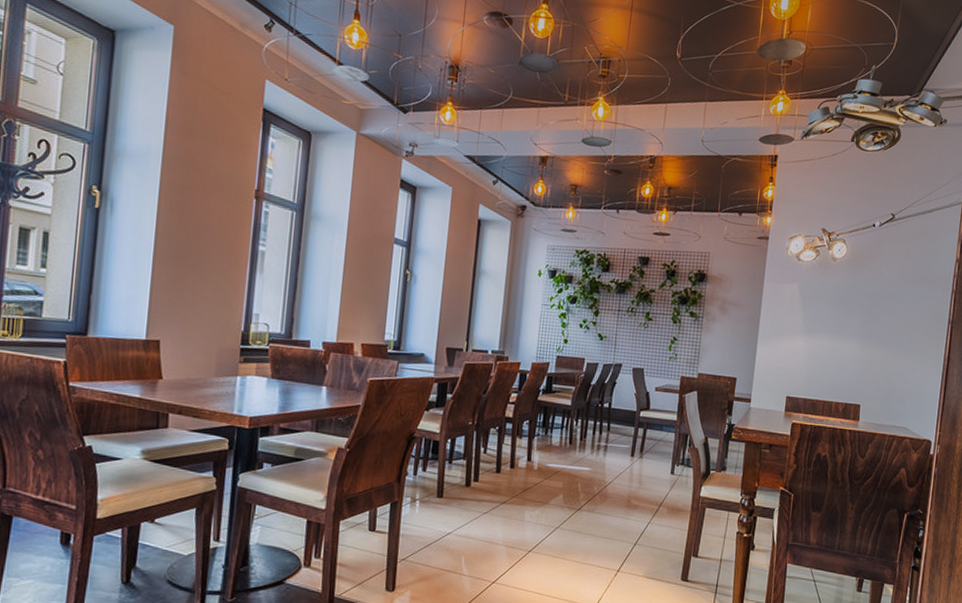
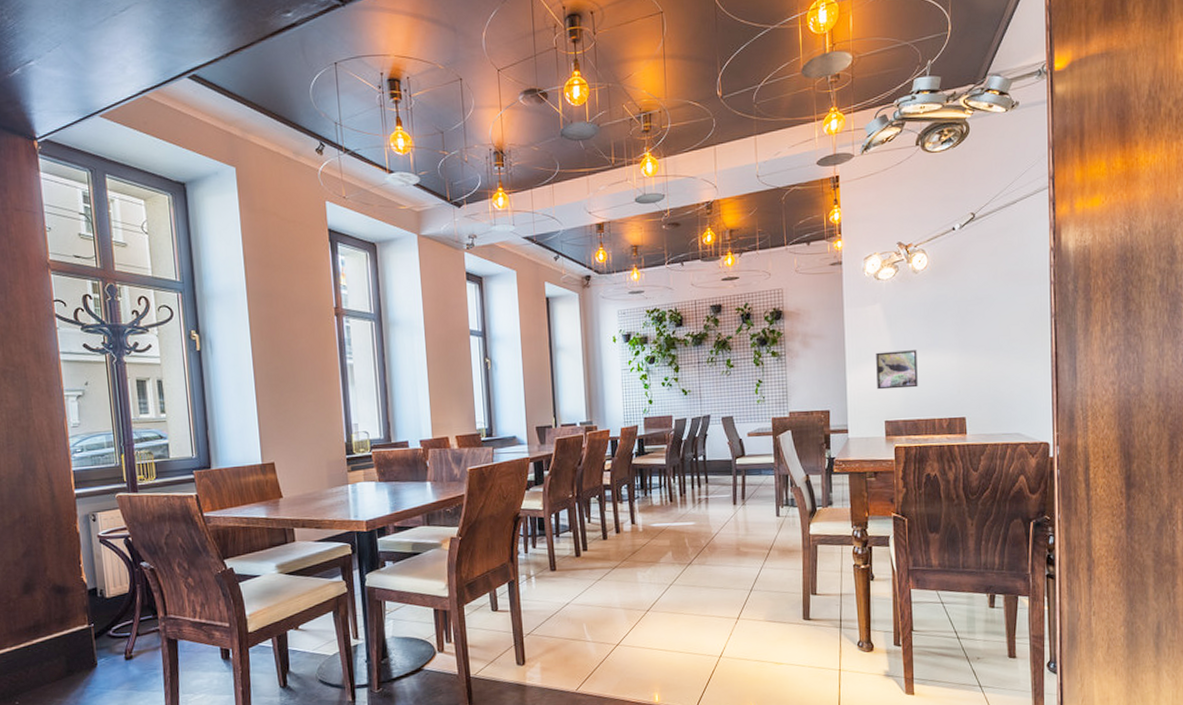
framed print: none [784,329,825,369] -> present [876,350,918,390]

